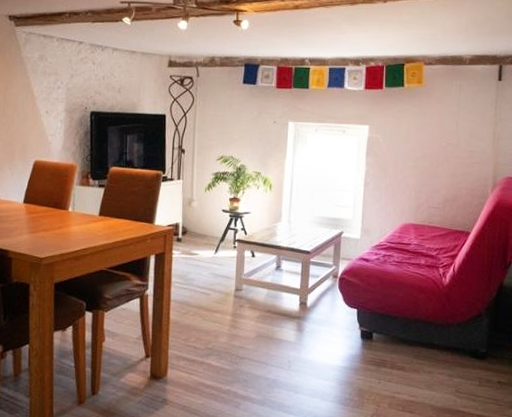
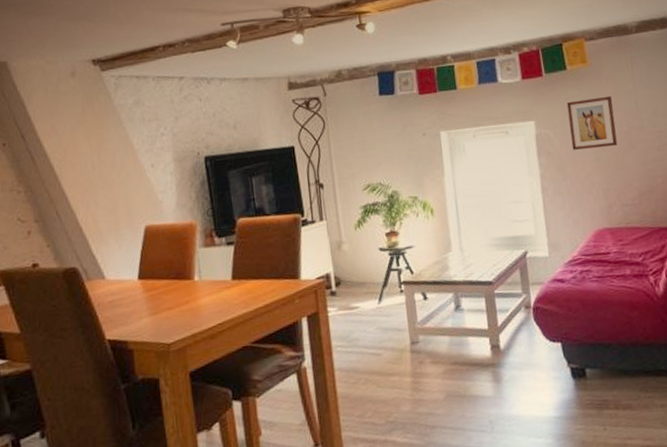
wall art: none [396,114,438,157] -> present [566,95,618,150]

